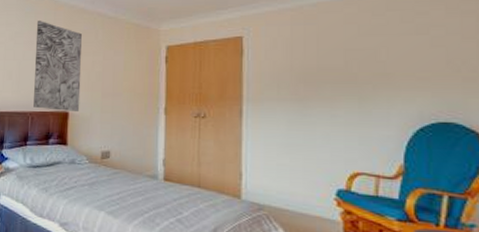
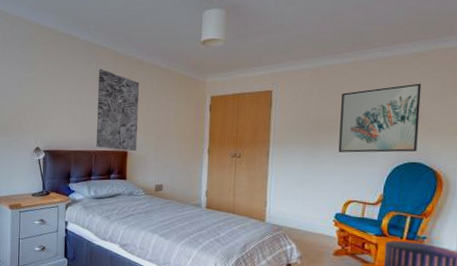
wall art: none [335,20,449,111] -> present [338,83,422,153]

